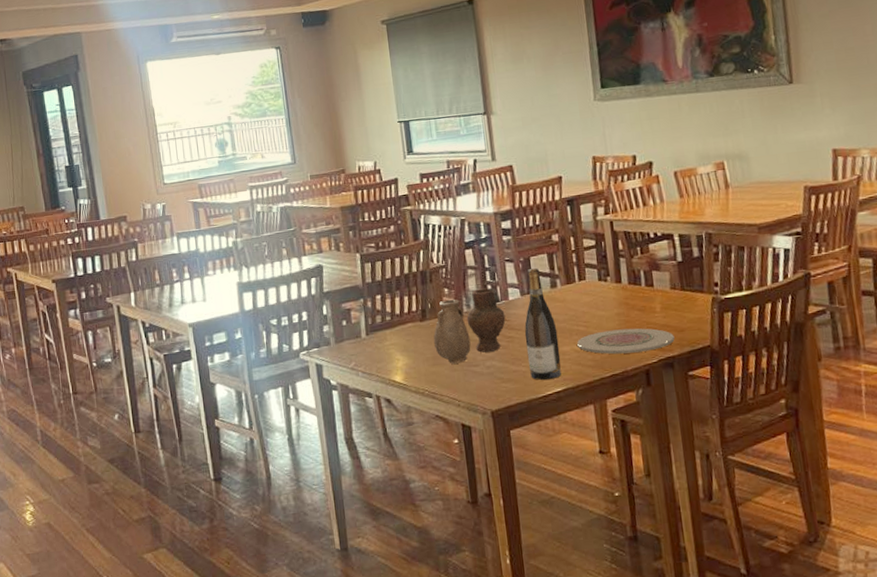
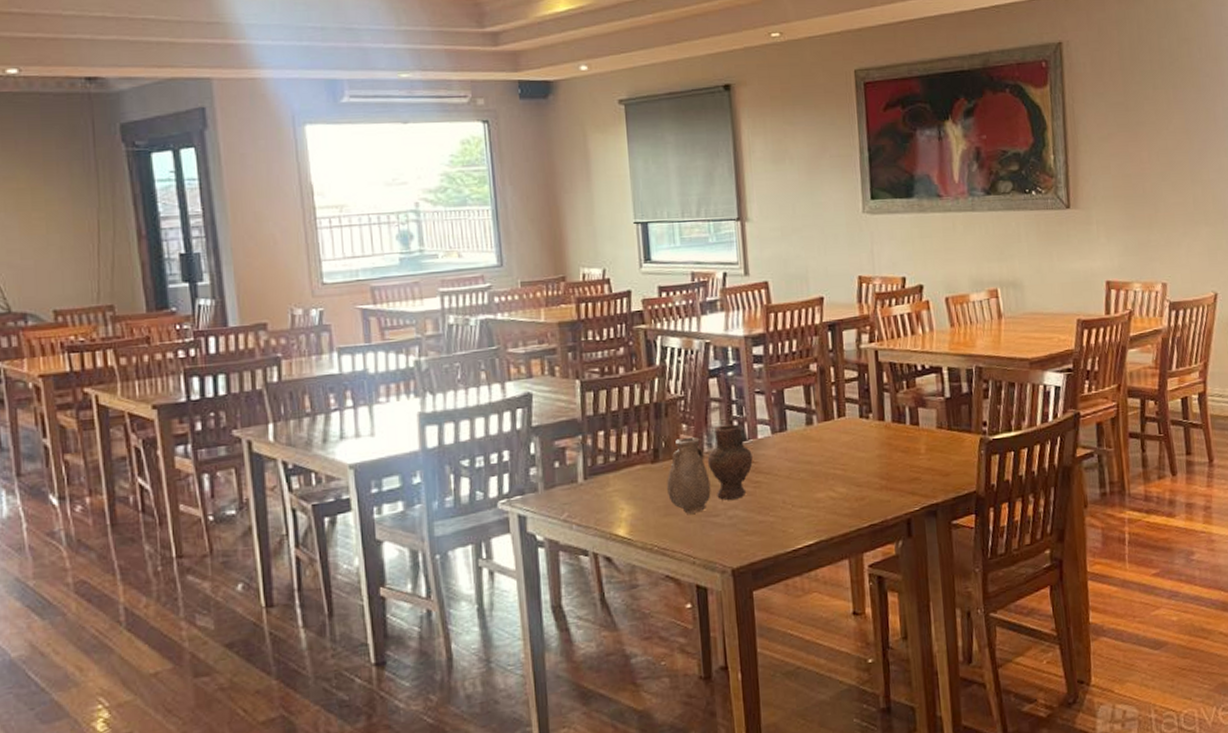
wine bottle: present [524,268,561,380] -> none [774,402,814,532]
plate: present [577,328,675,354] -> none [833,471,939,502]

